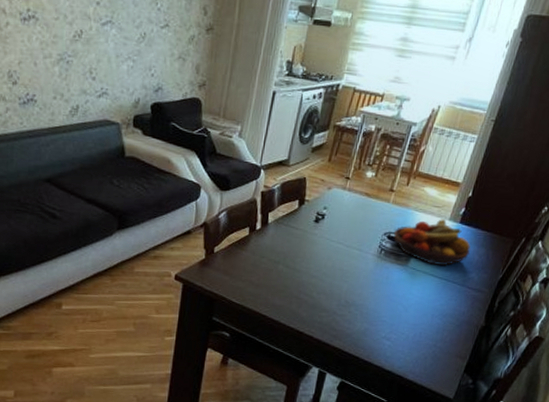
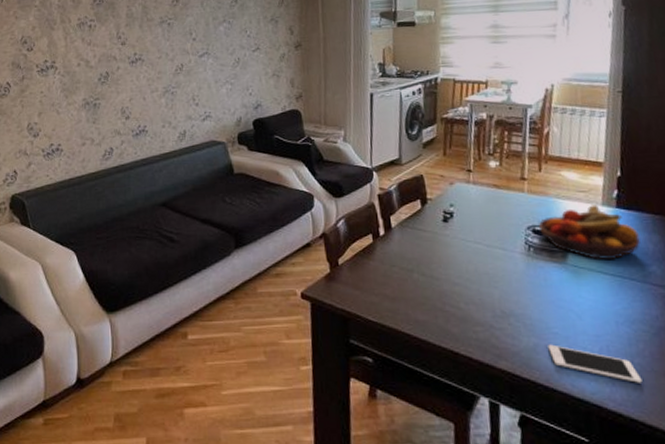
cell phone: none [375,329,439,361] -> present [548,344,643,383]

